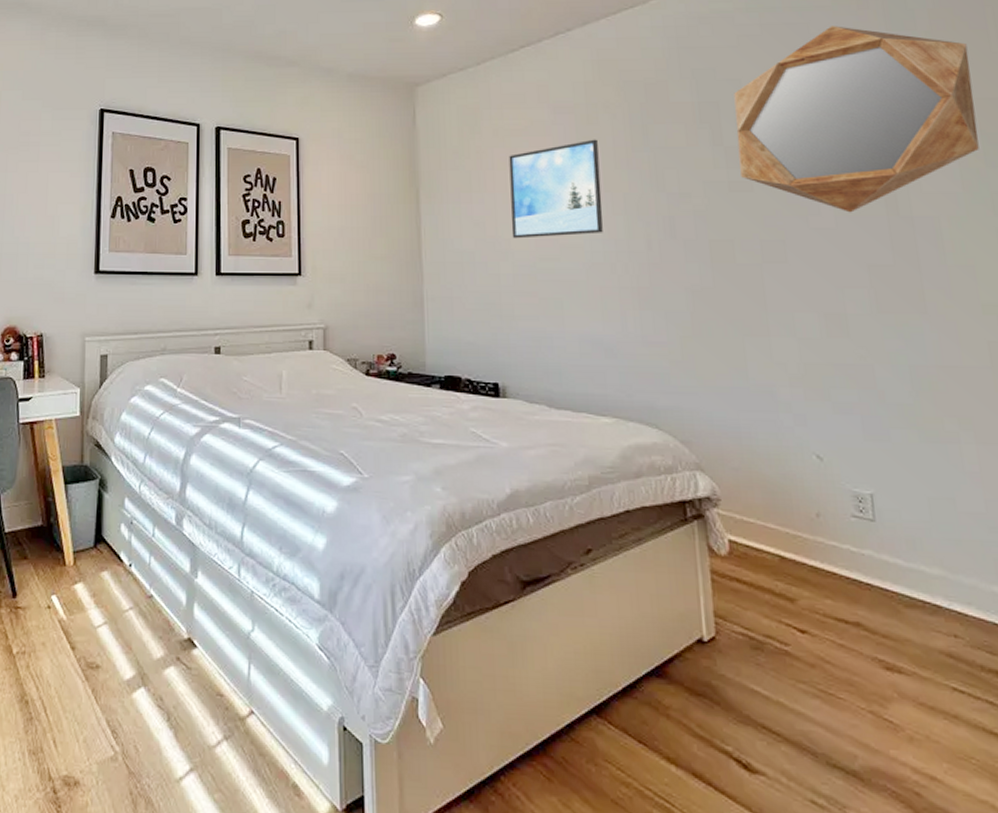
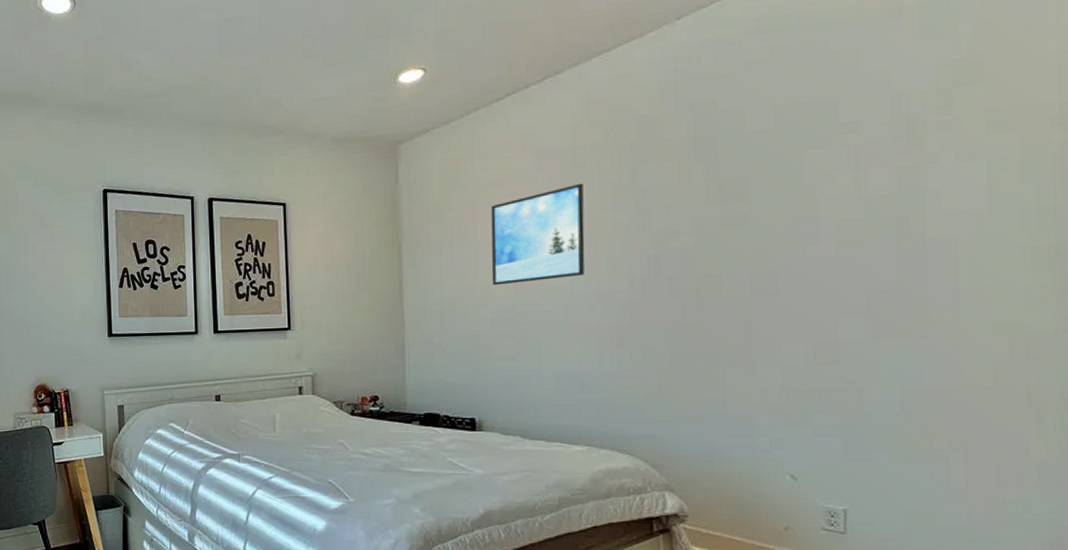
home mirror: present [733,26,979,213] -> none [734,40,1018,240]

